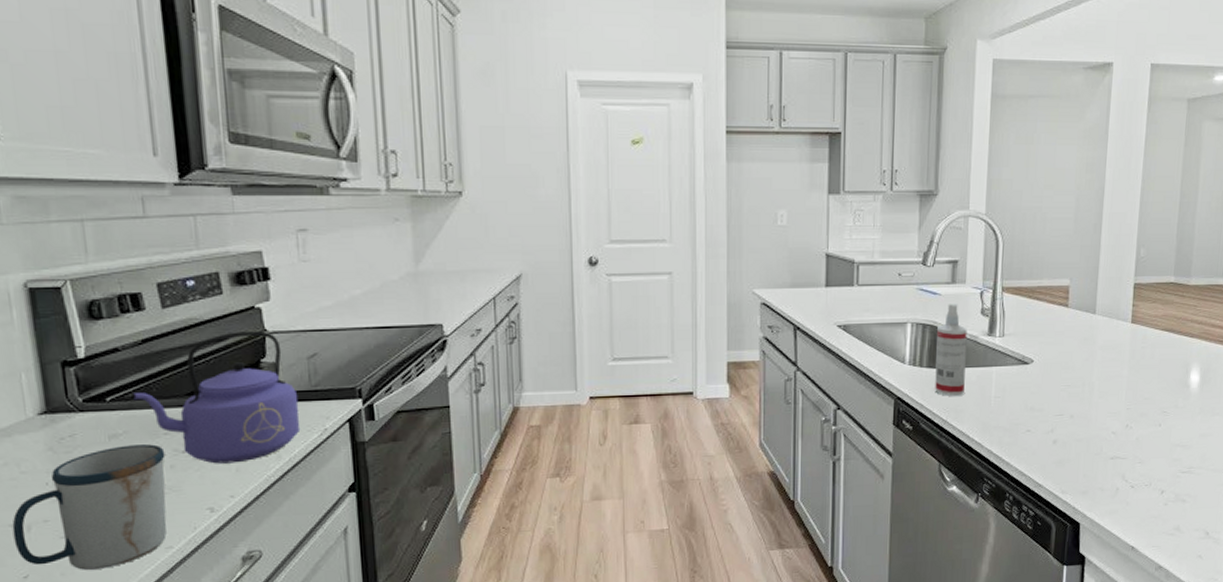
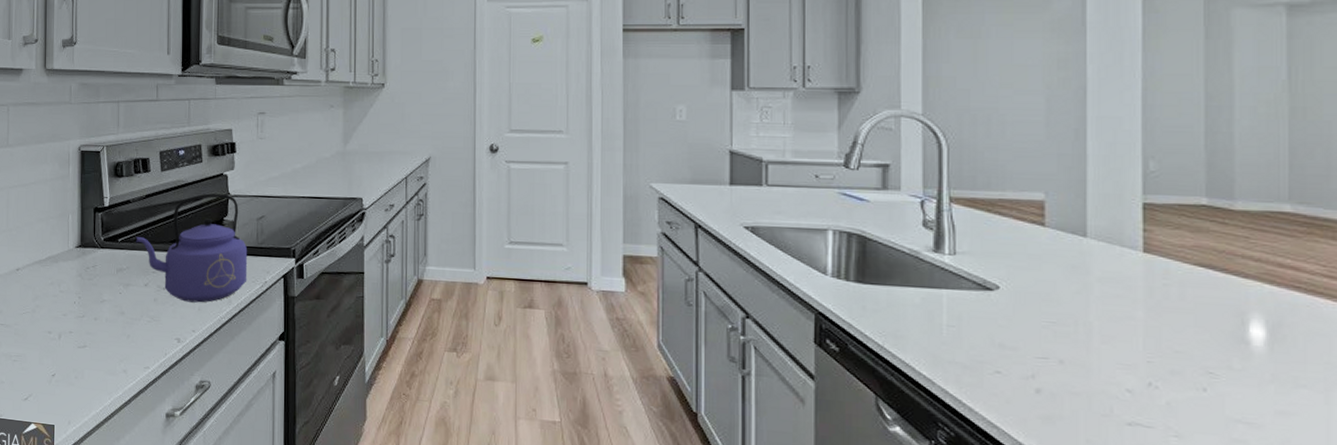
mug: present [12,444,167,570] -> none [50,278,152,378]
spray bottle: present [935,304,967,396] -> none [866,212,905,319]

